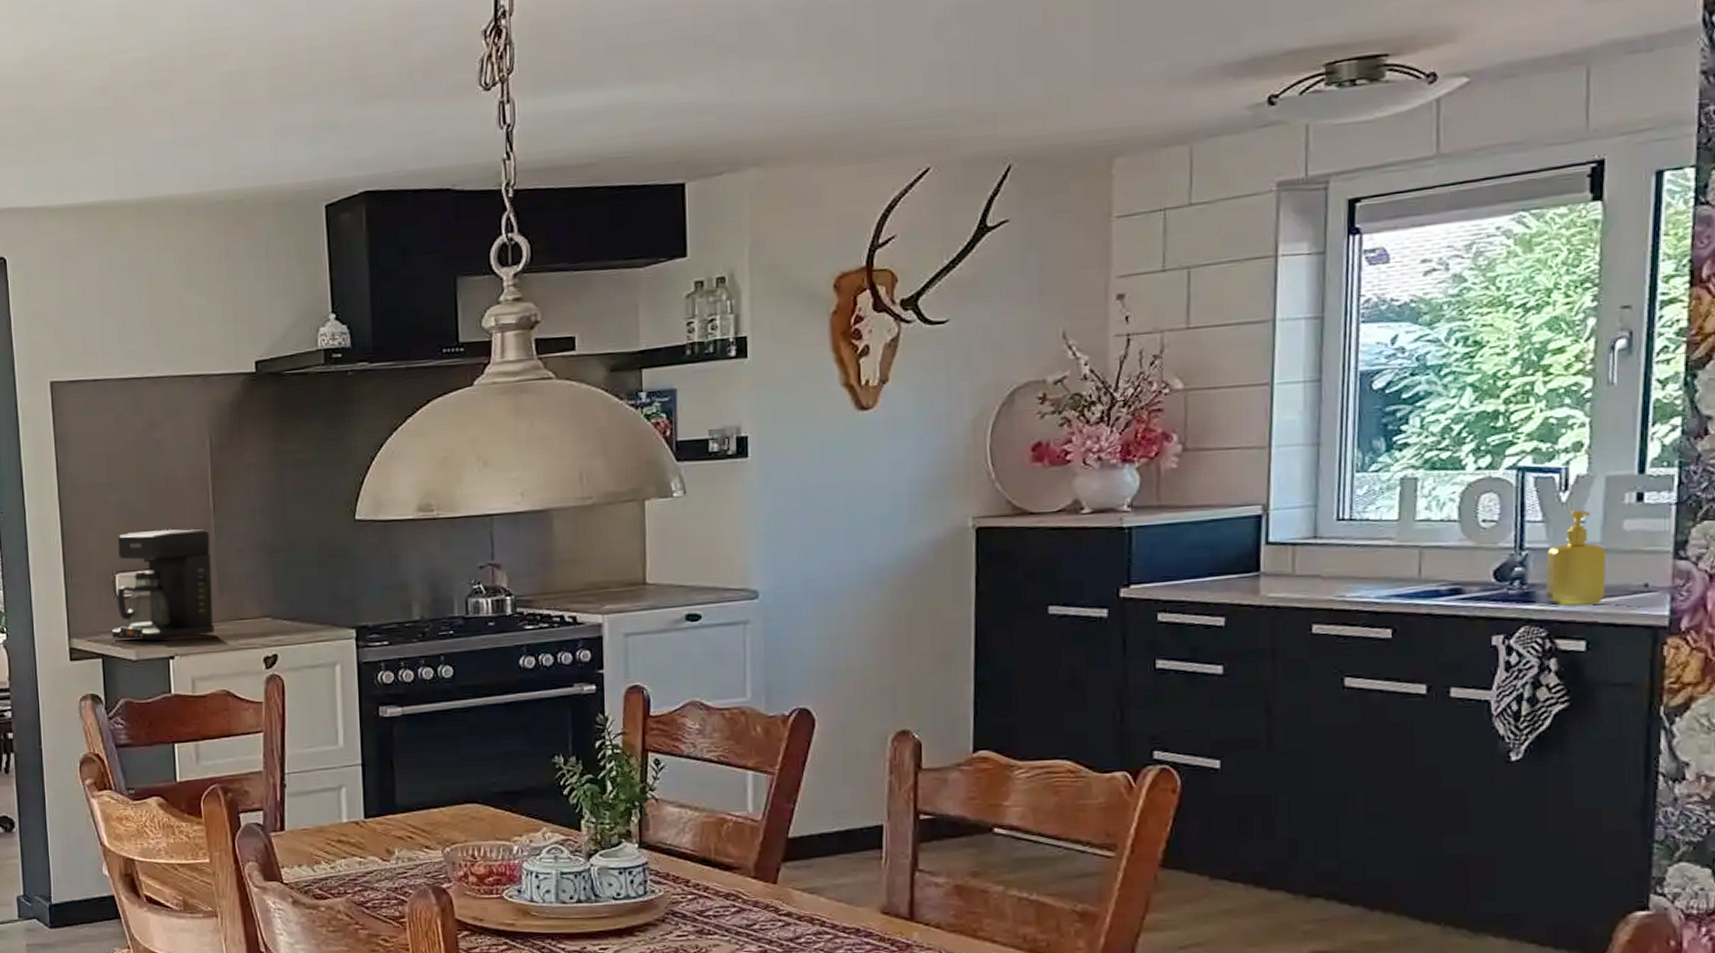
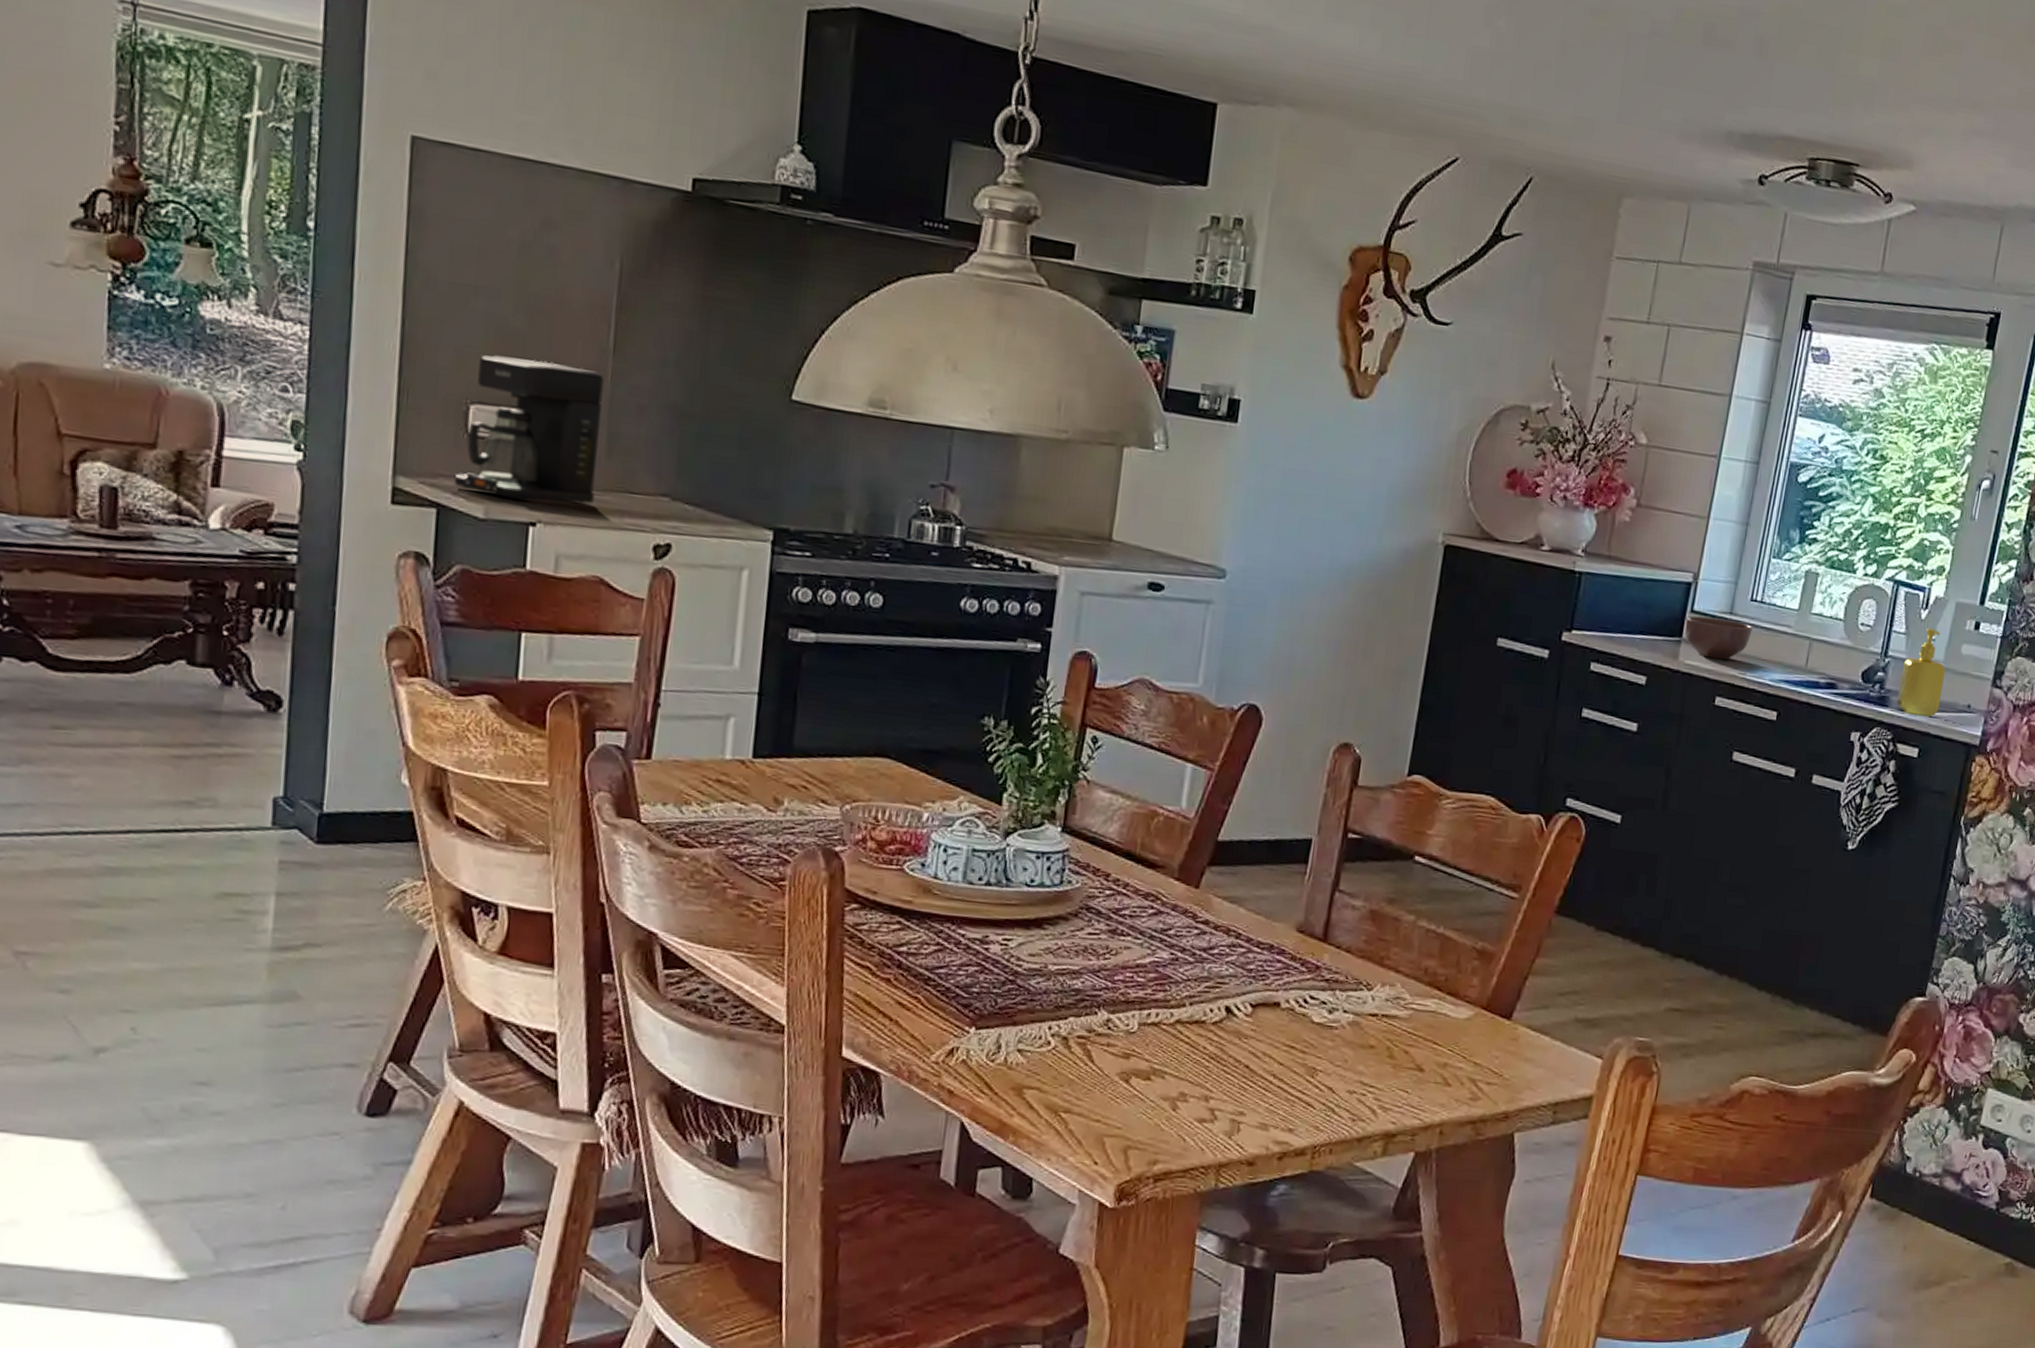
bowl: none [1262,544,1344,587] -> present [1685,615,1753,660]

